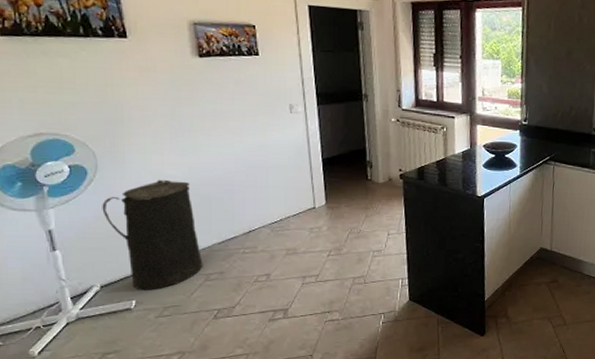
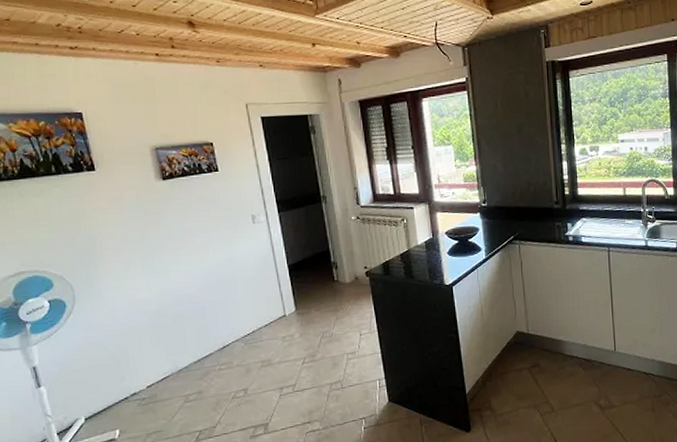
trash can: present [102,179,203,290] -> none [81,303,182,419]

